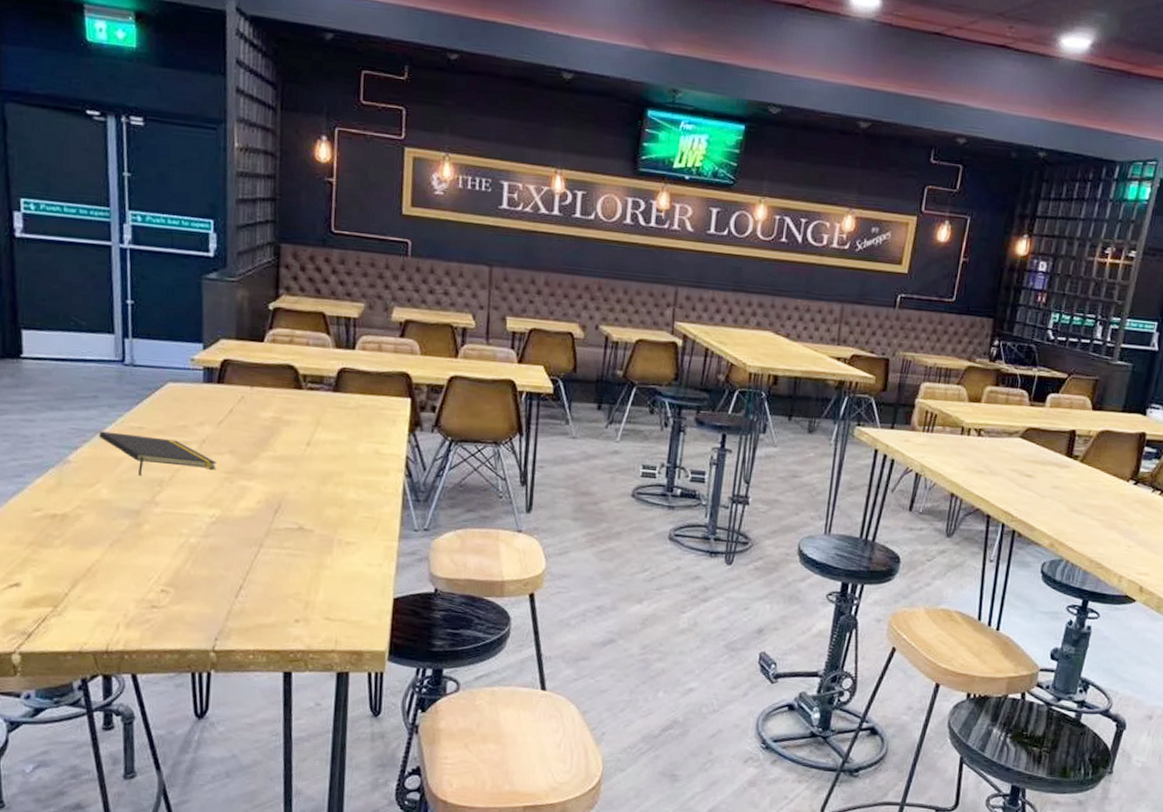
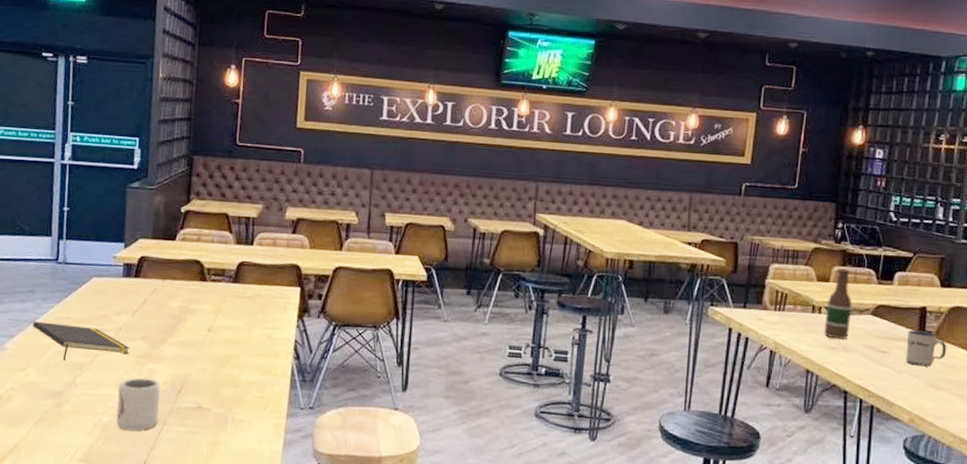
cup: none [205,495,255,553] -> present [116,377,161,431]
beer bottle: none [971,389,1003,463] -> present [824,269,852,340]
mug: none [1051,453,1093,492] -> present [906,330,947,367]

